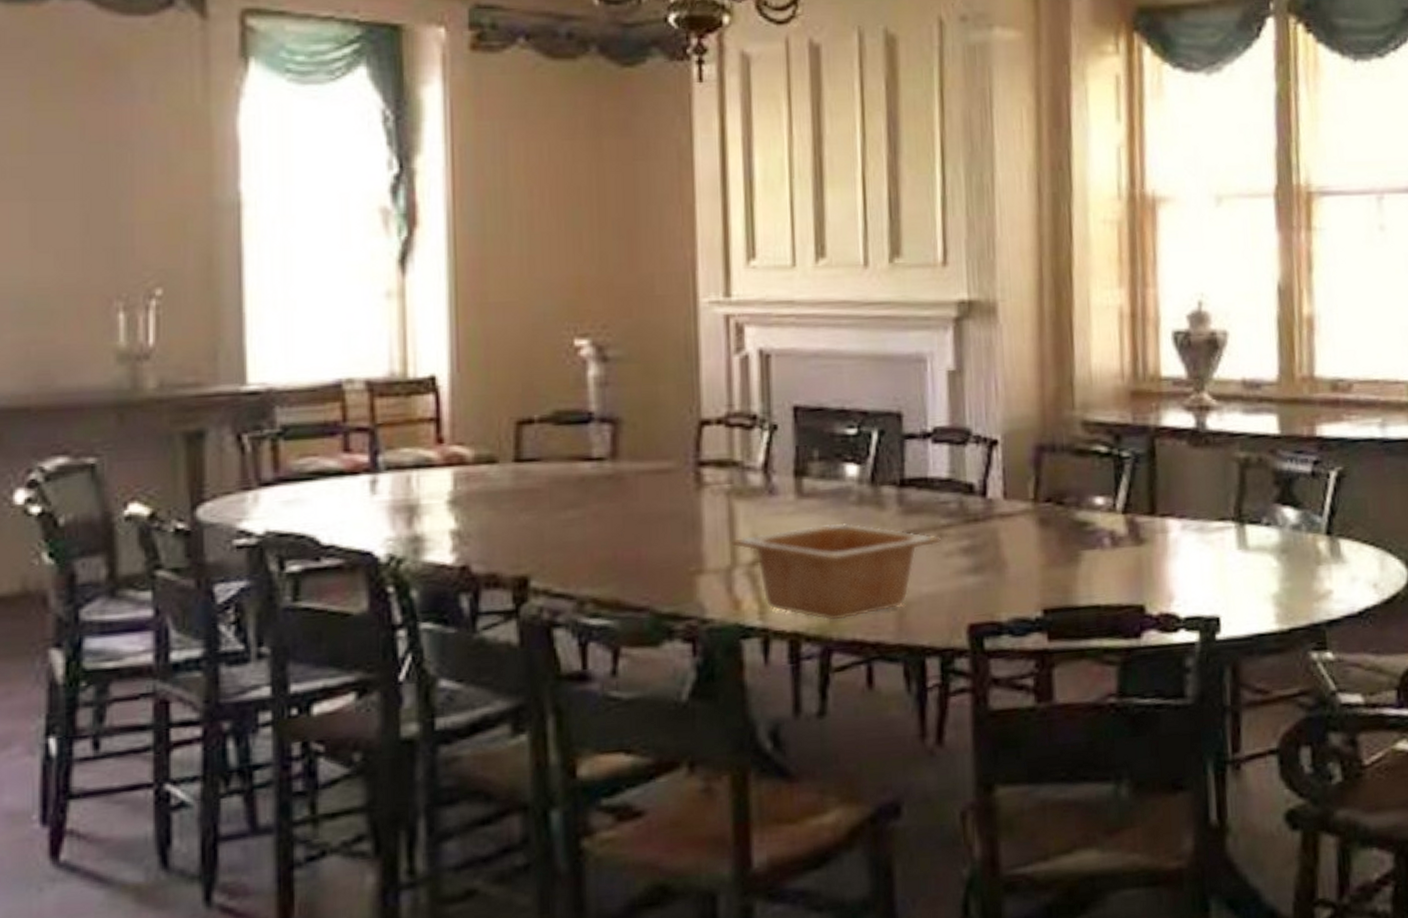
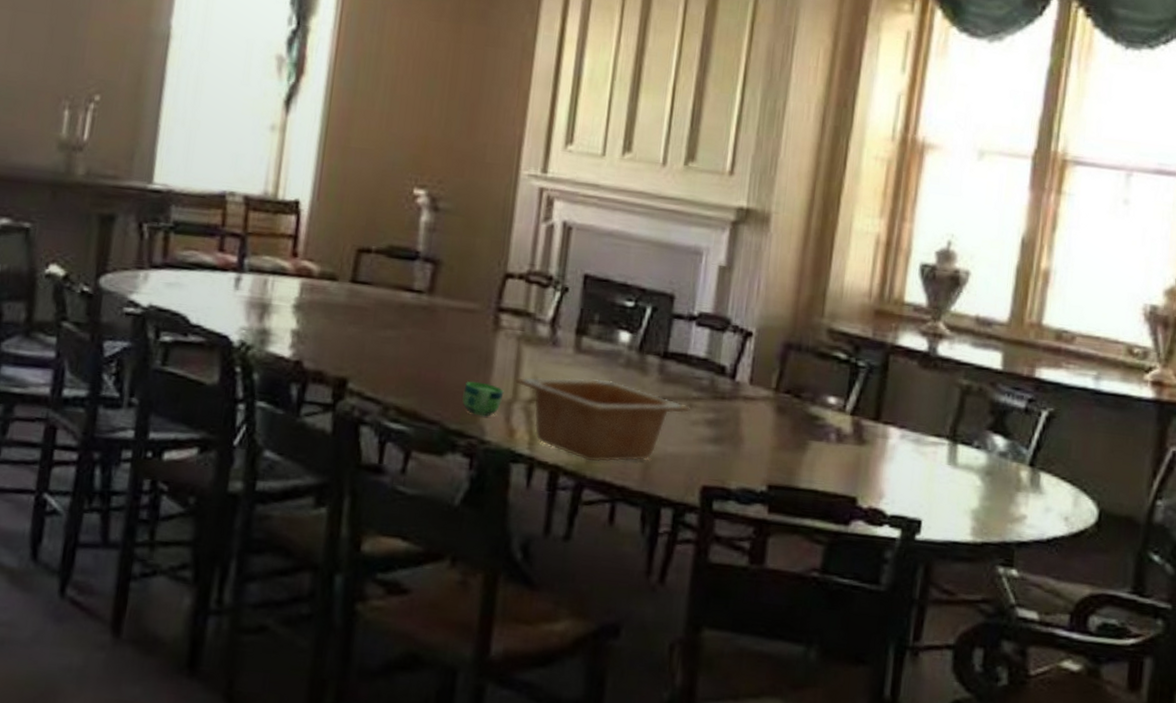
cup: none [672,552,720,592] -> present [462,381,504,417]

